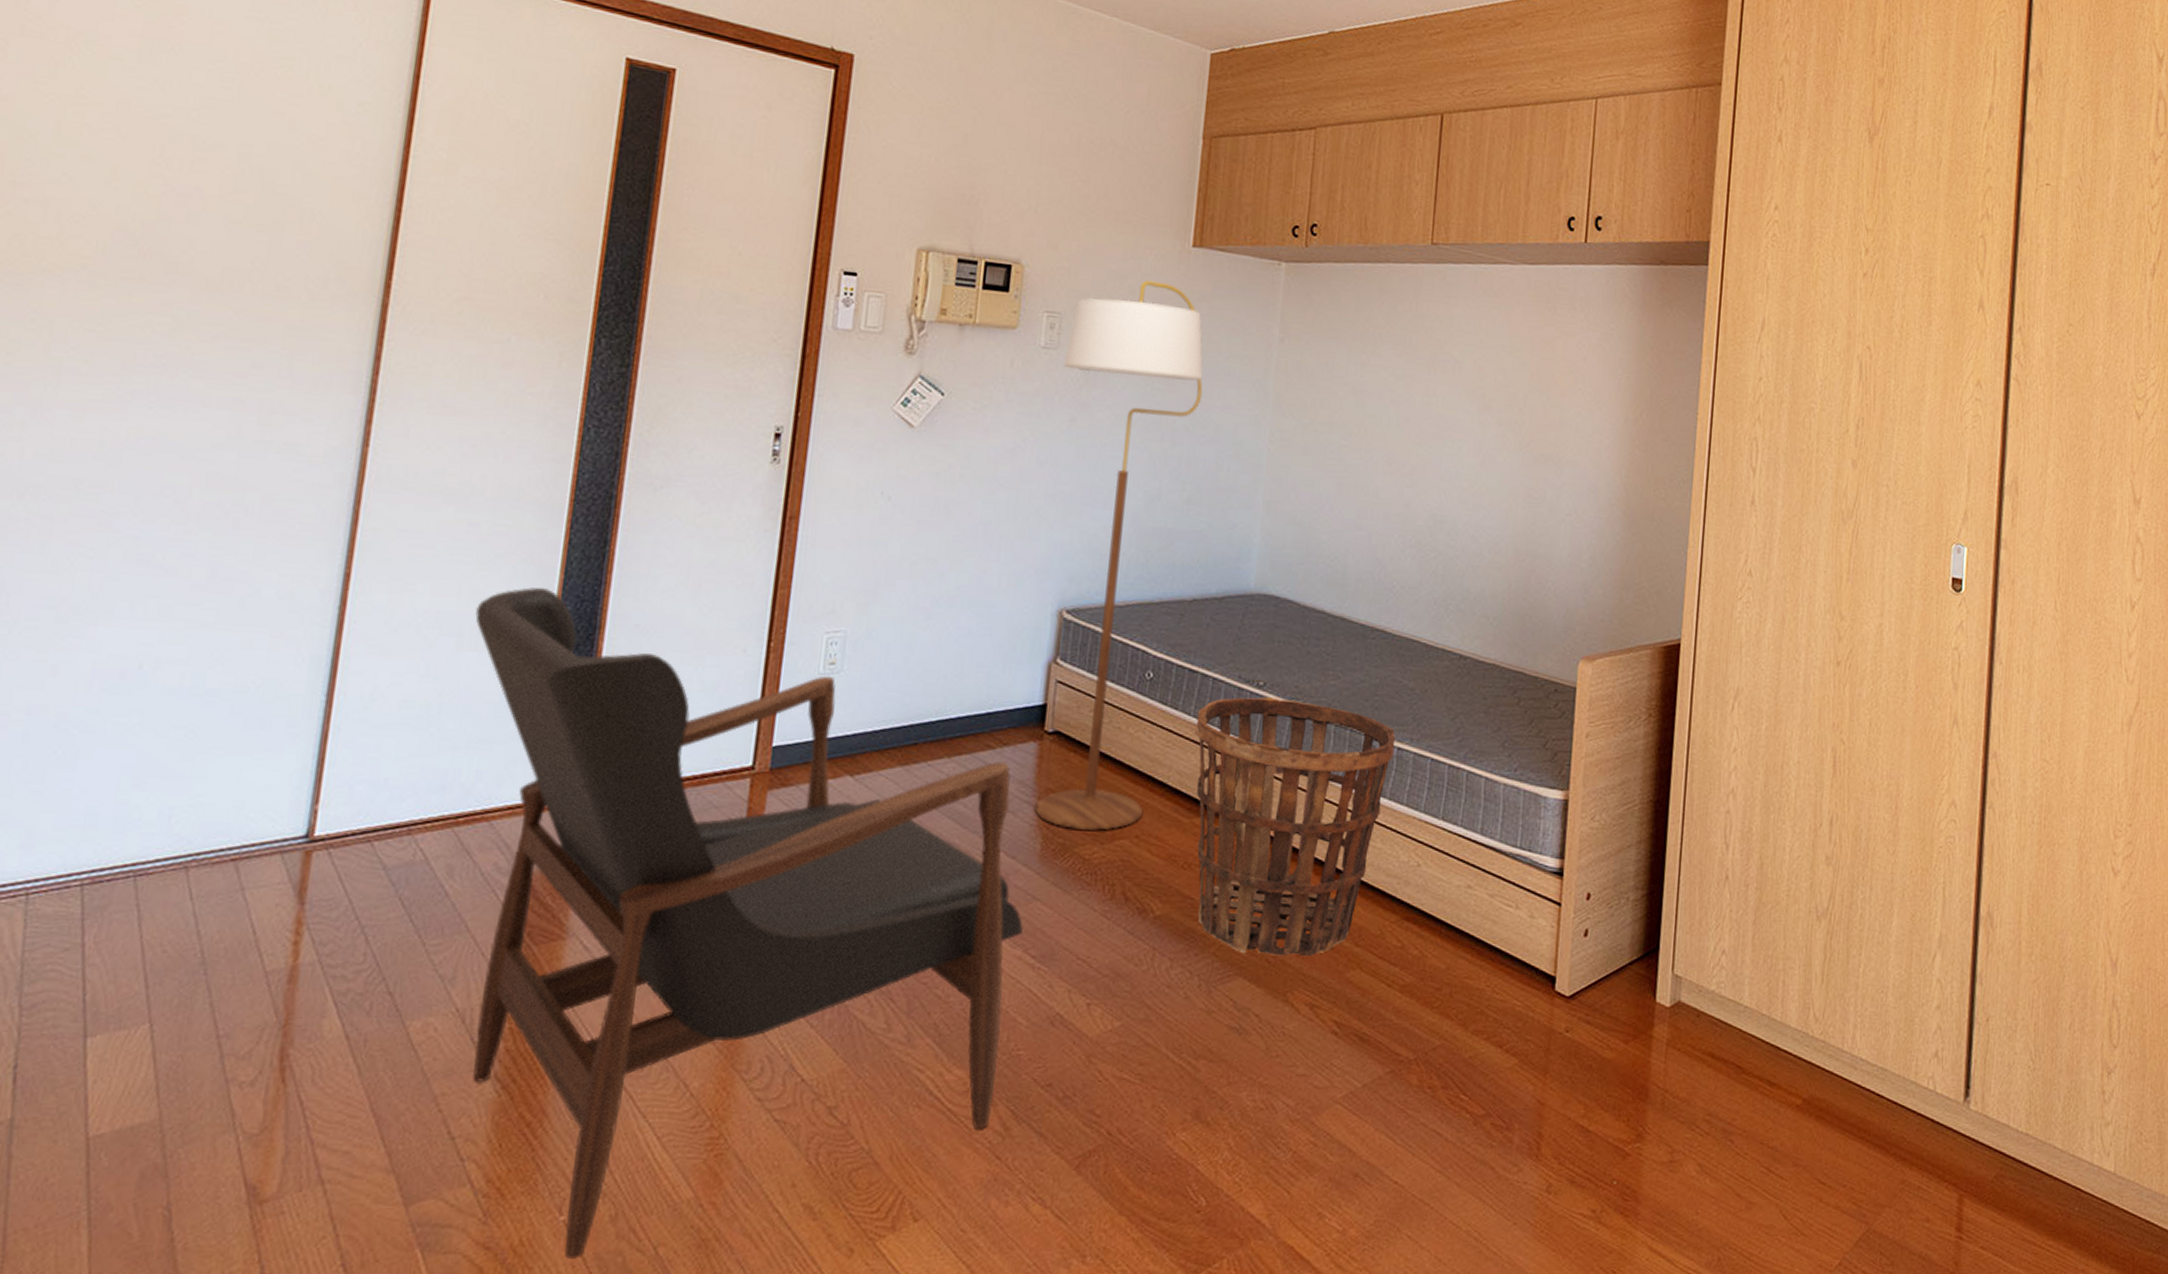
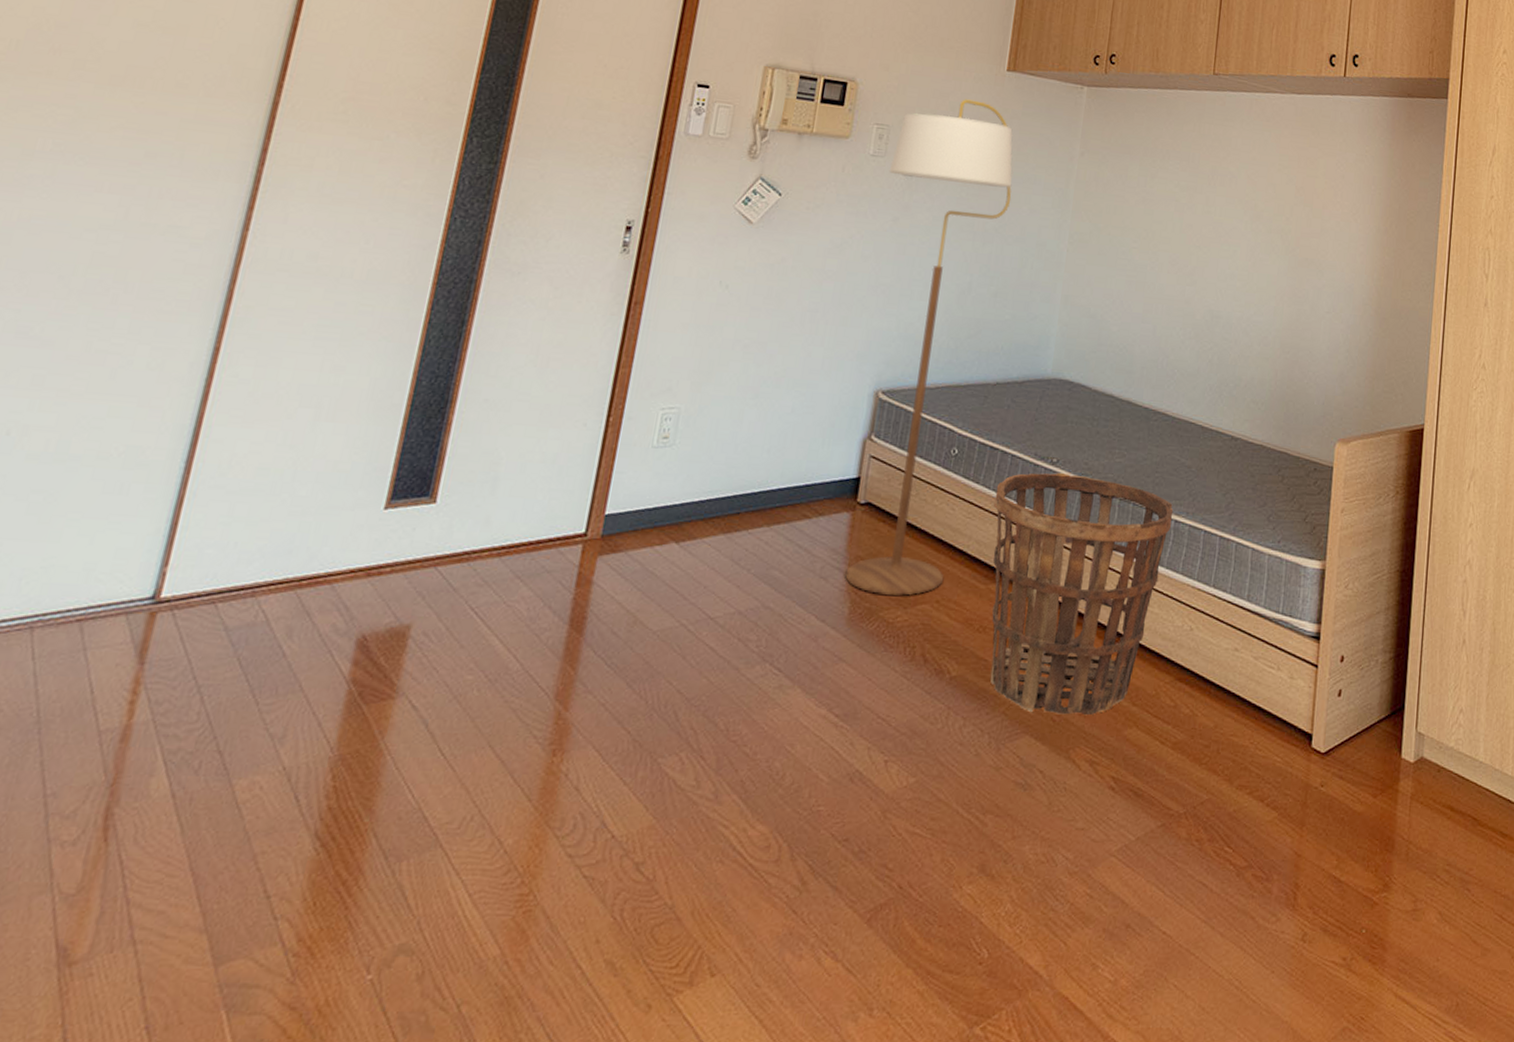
armchair: present [472,587,1024,1259] -> none [293,363,829,1018]

